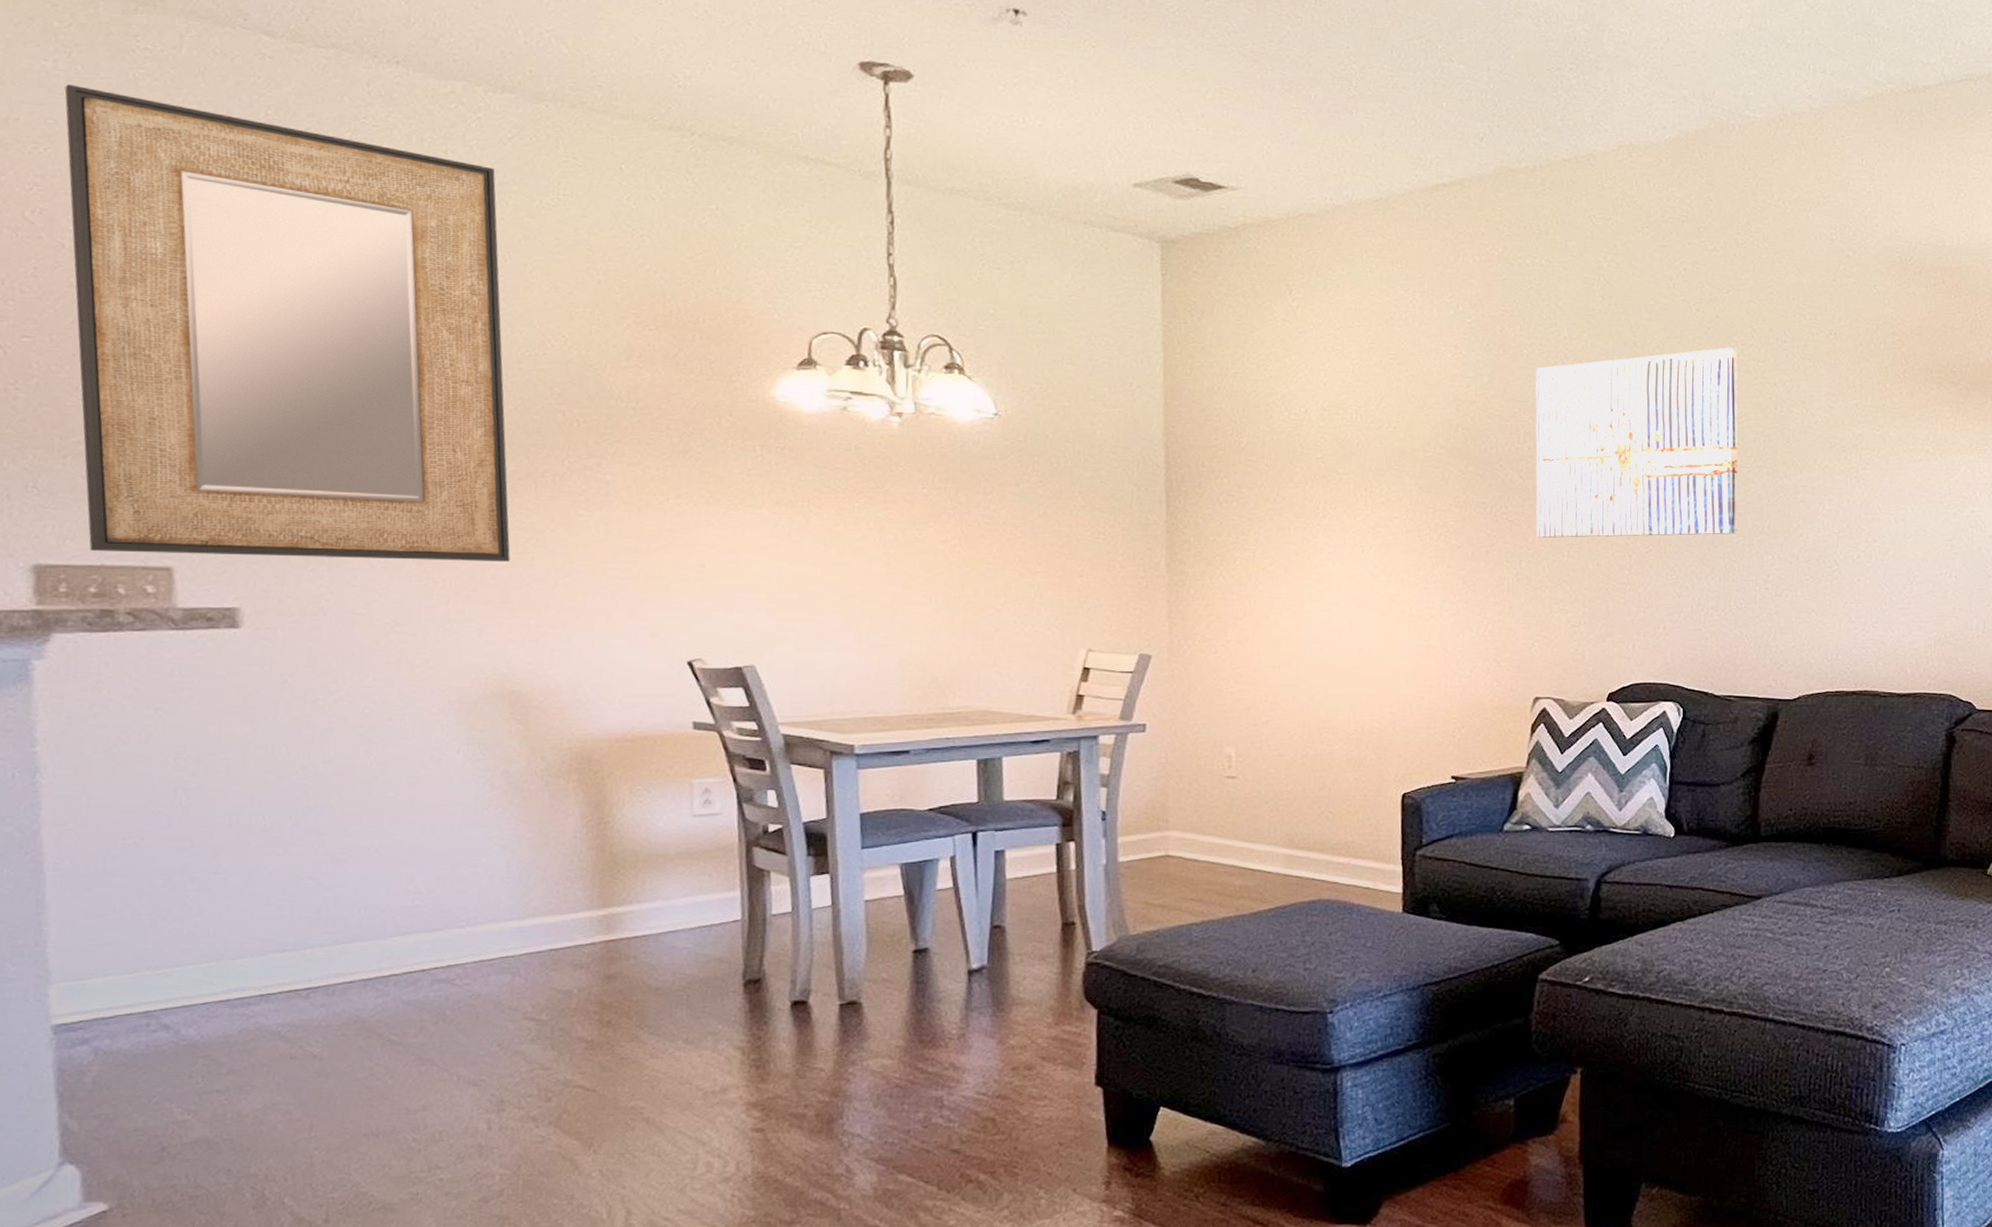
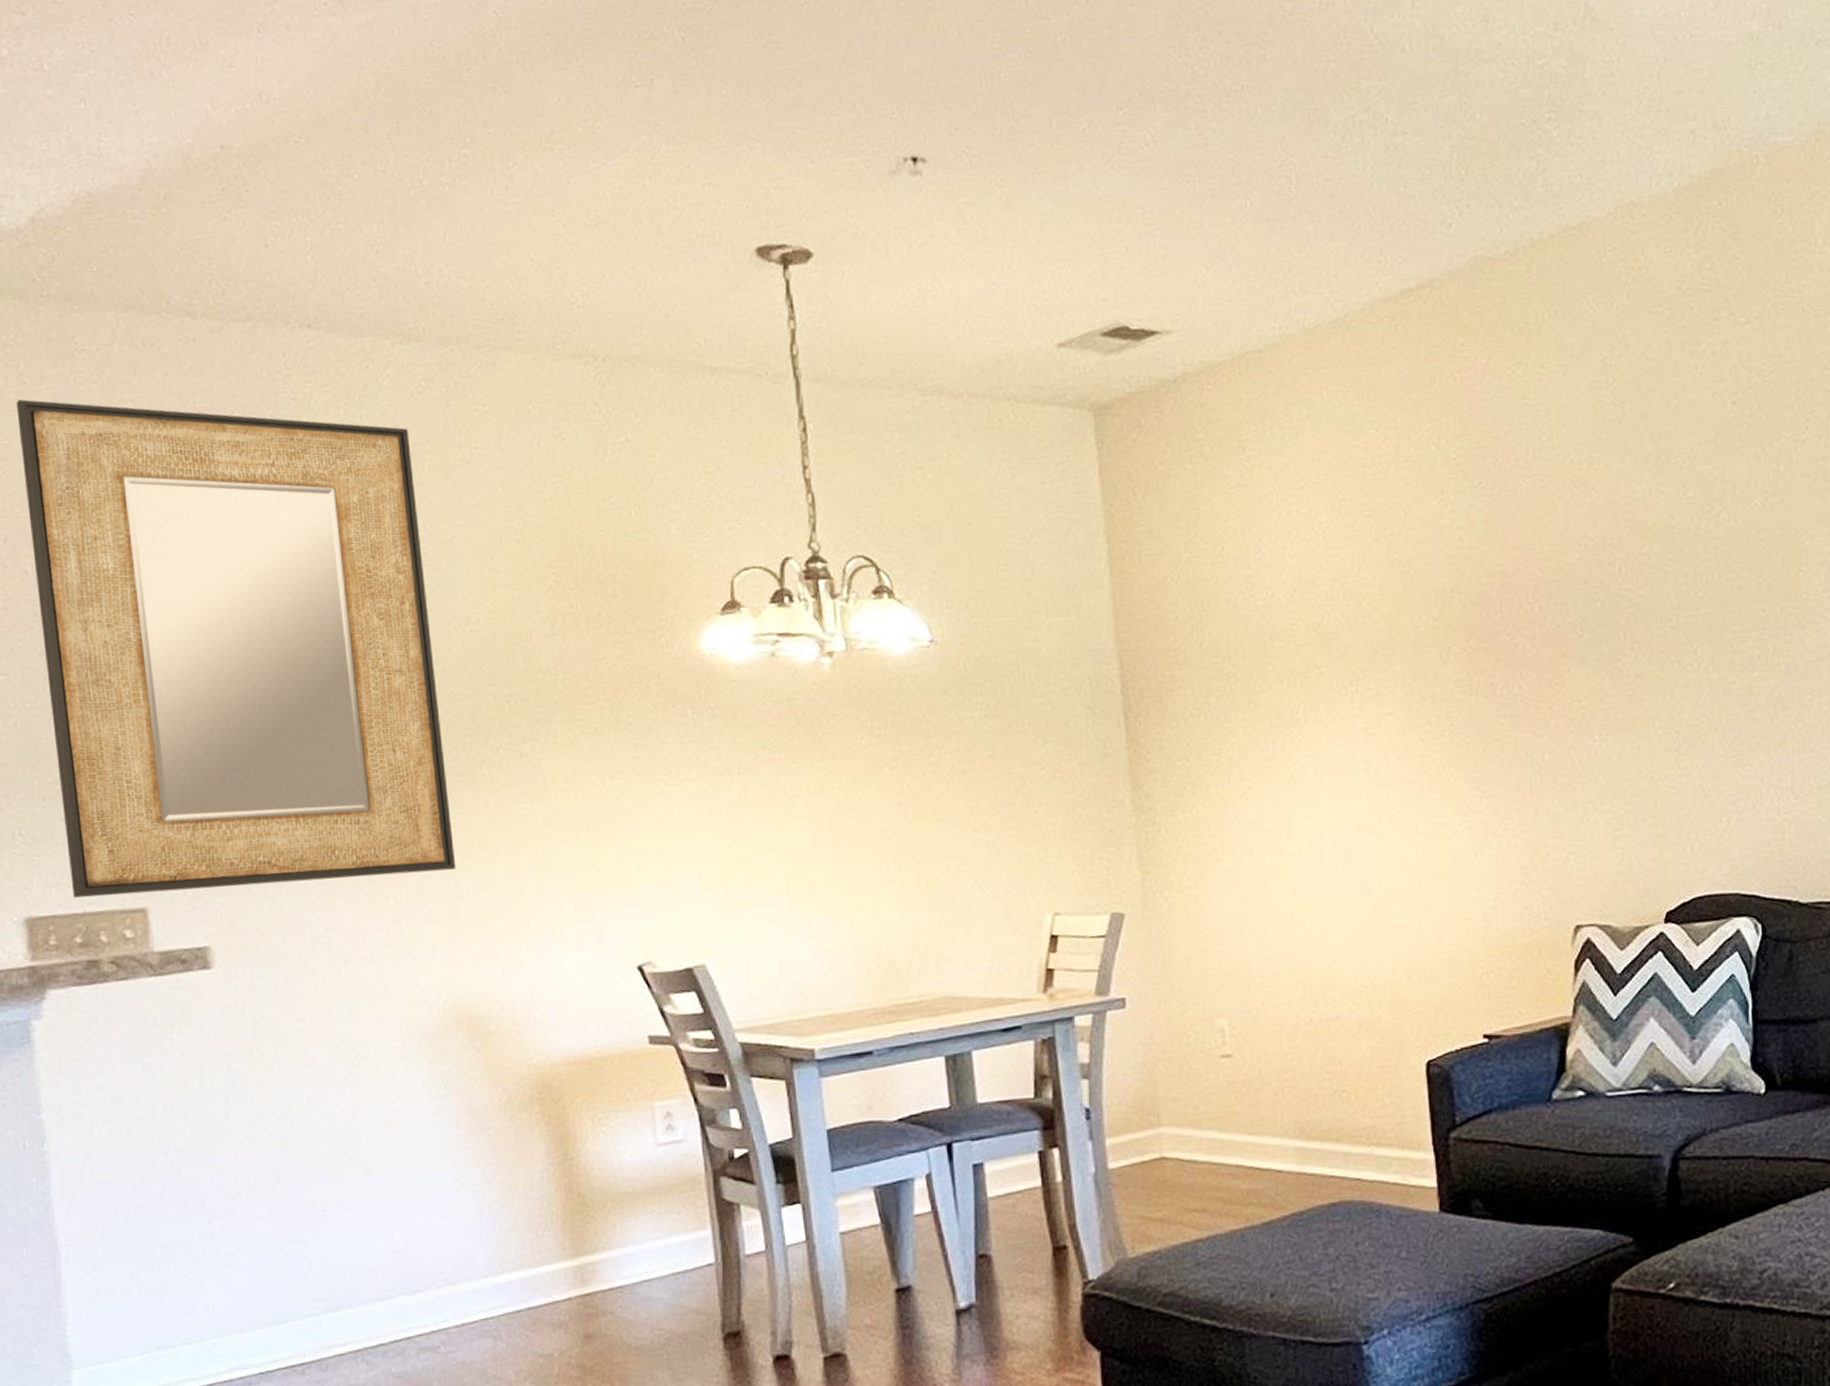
wall art: present [1535,347,1738,538] -> none [1540,445,1810,721]

